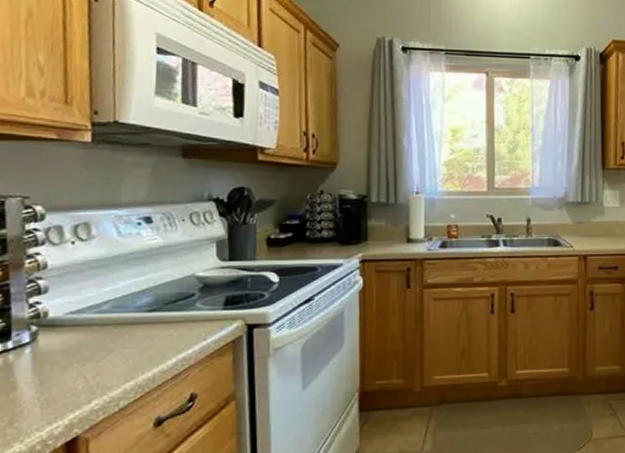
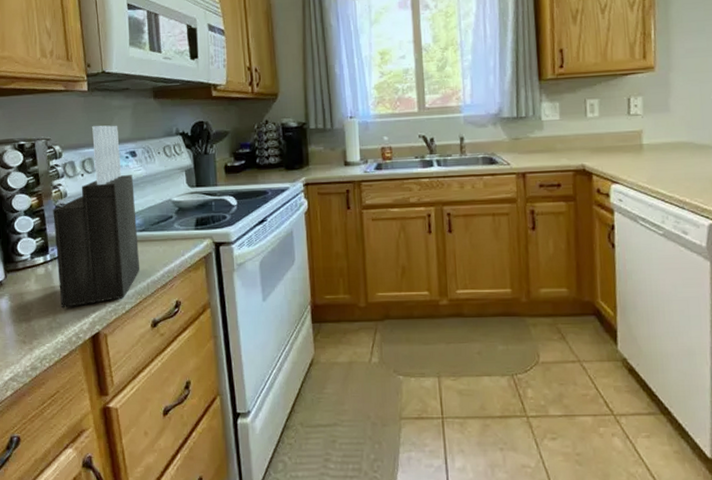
knife block: none [22,183,146,409] -> present [53,125,140,309]

